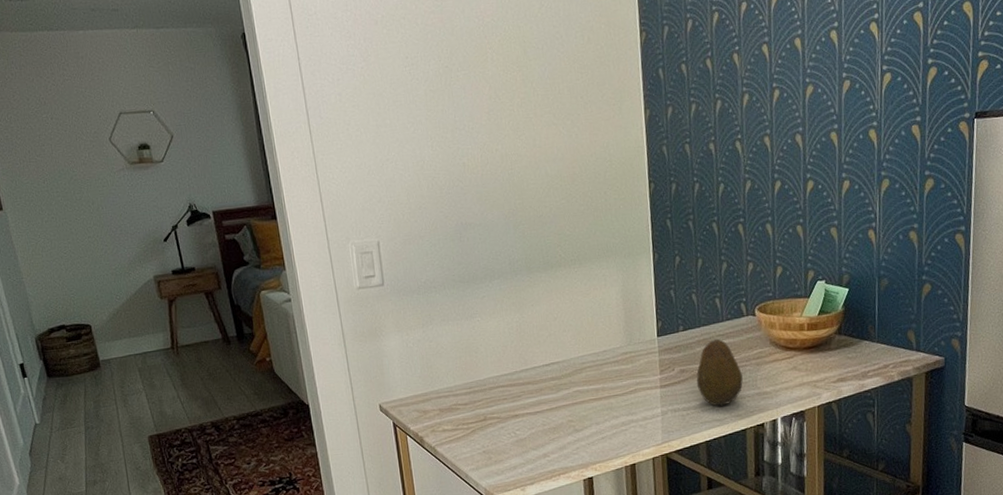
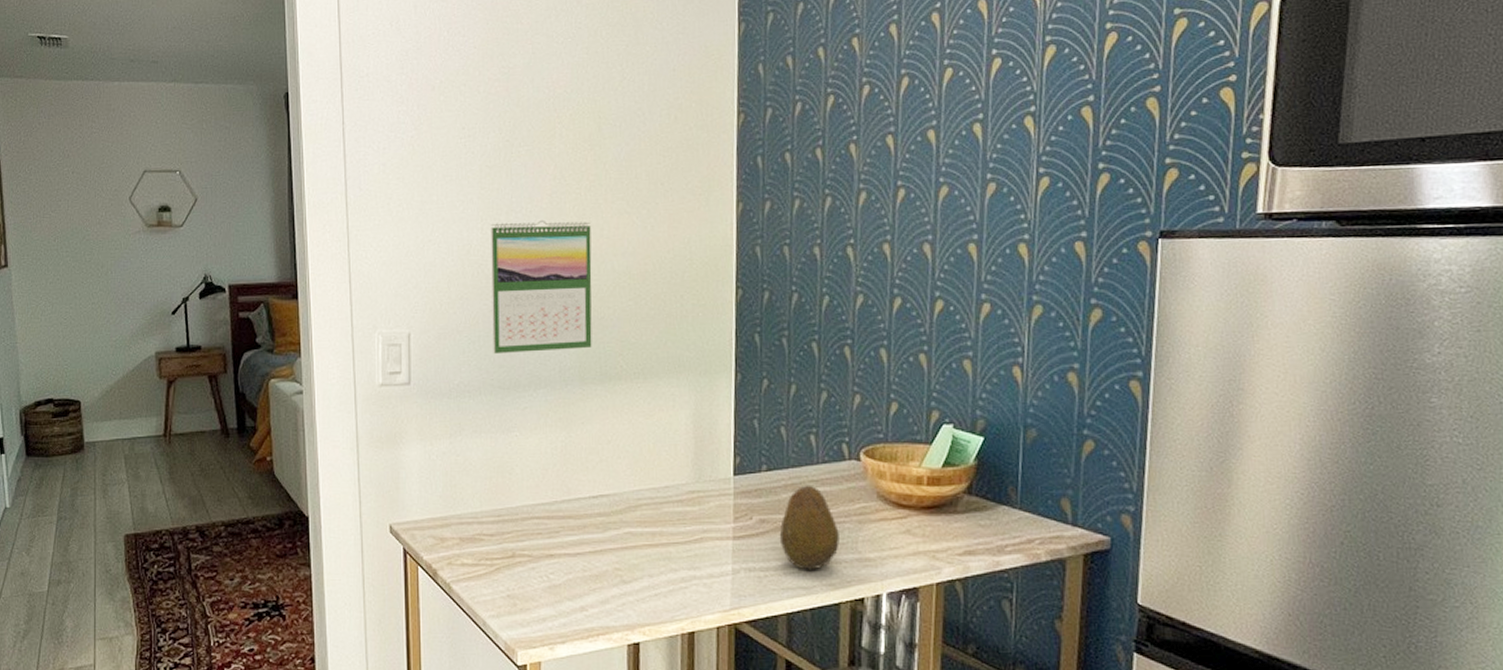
calendar: none [439,134,535,254] -> present [491,219,592,355]

